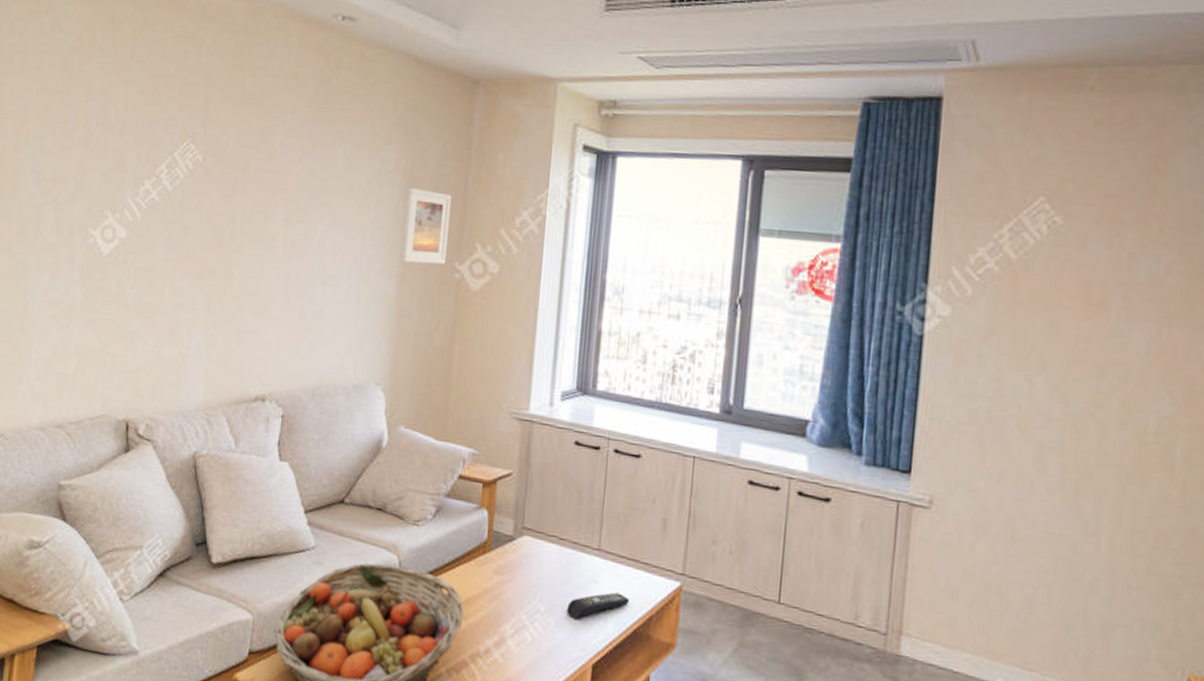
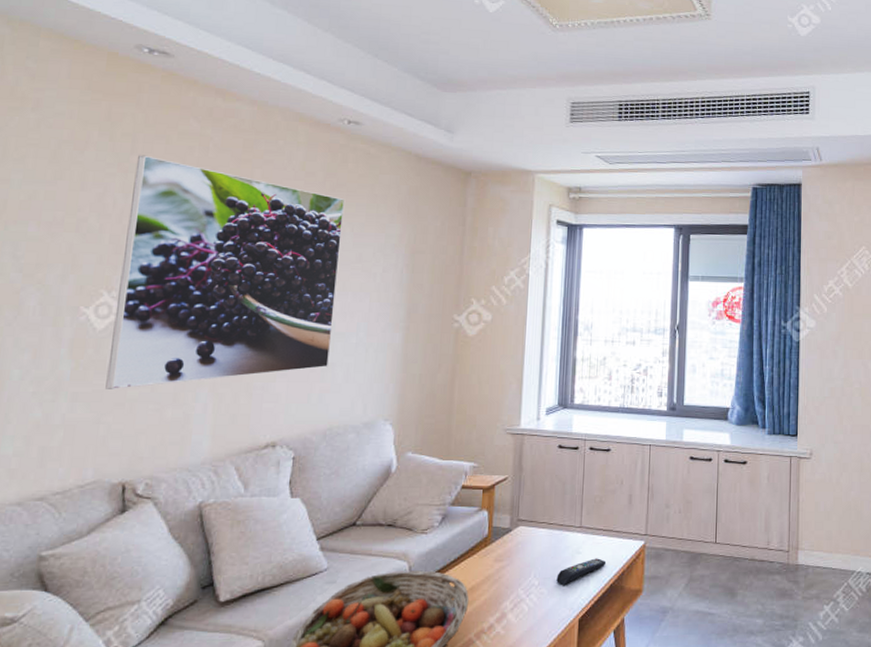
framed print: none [111,61,338,320] -> present [105,155,346,389]
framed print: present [400,187,453,265] -> none [405,256,450,318]

